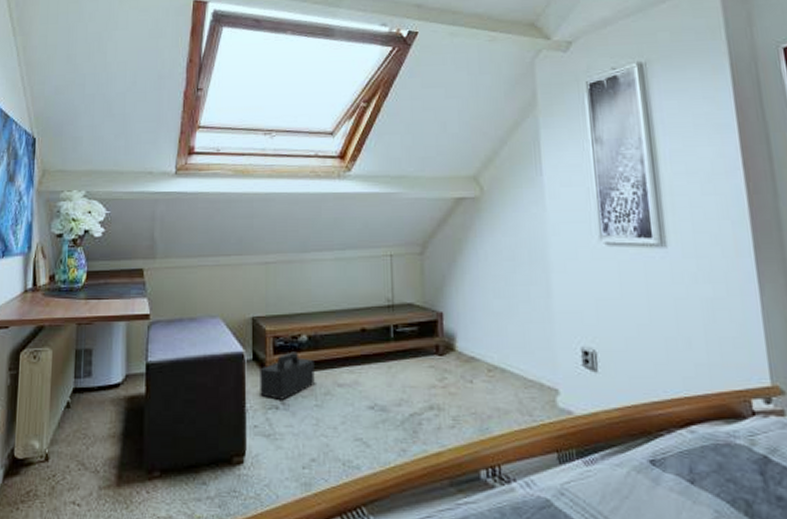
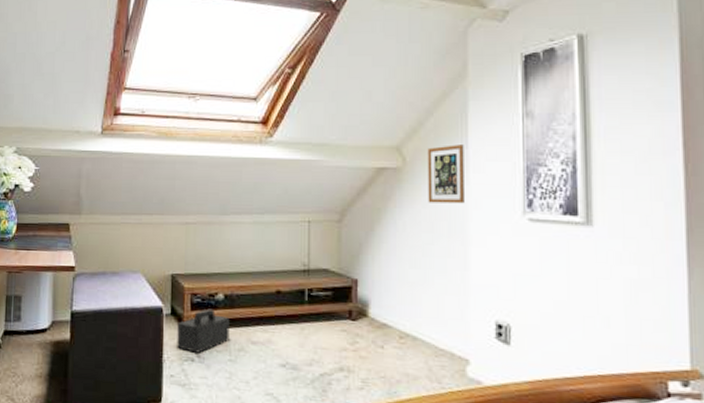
picture frame: none [504,172,543,231] -> present [427,145,464,204]

